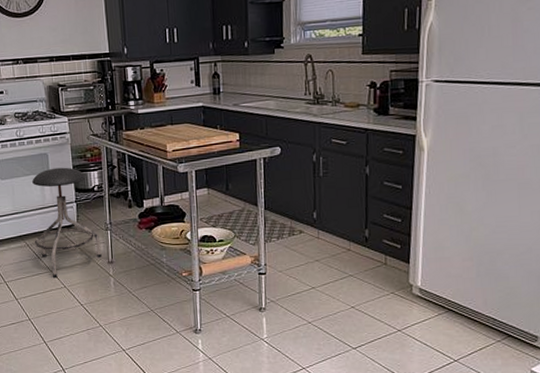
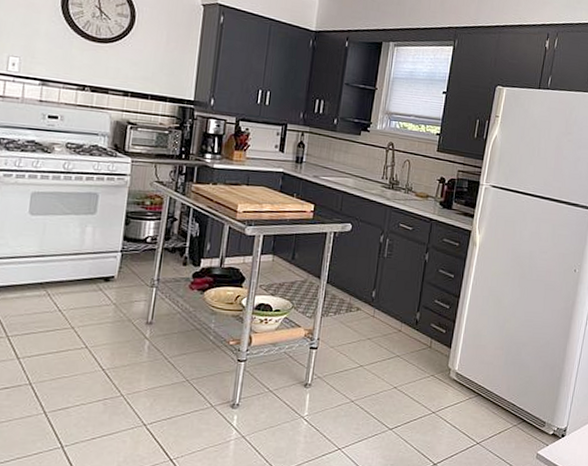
stool: present [32,167,102,278] -> none [58,210,143,336]

